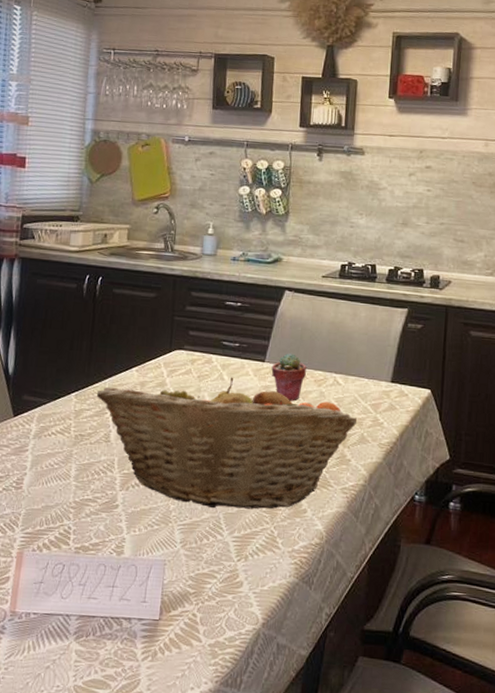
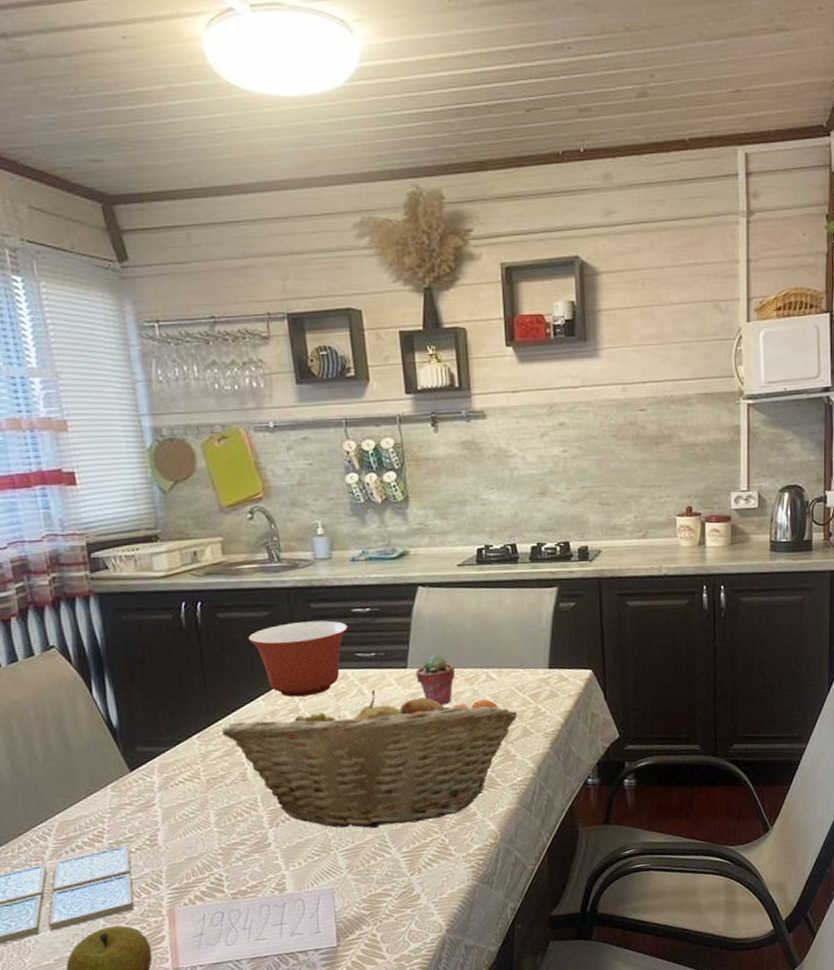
mixing bowl: none [134,306,220,374] -> present [248,620,348,698]

